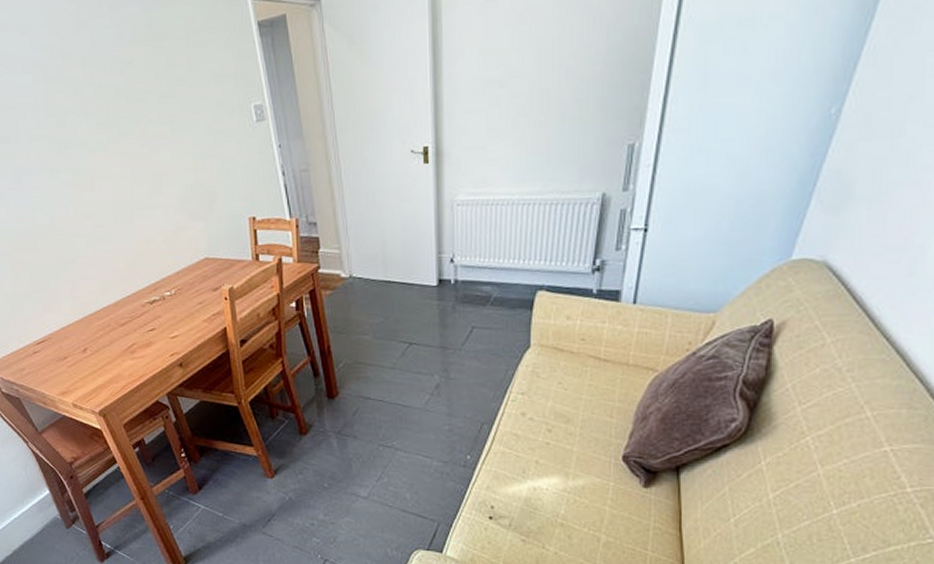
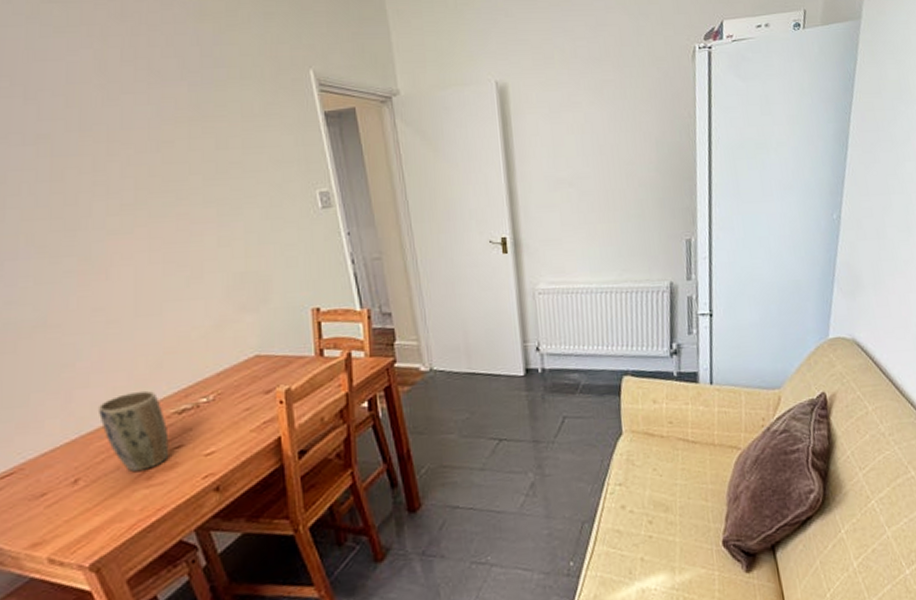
plant pot: none [94,283,146,347] -> present [97,390,169,473]

